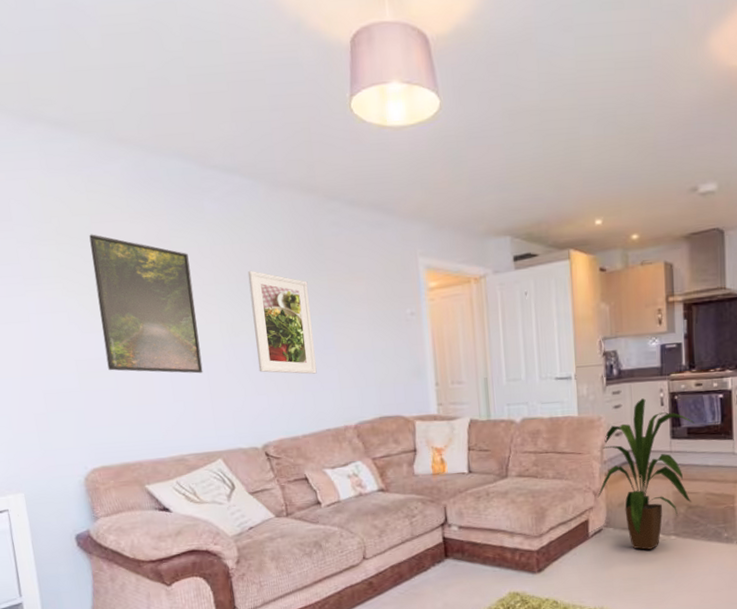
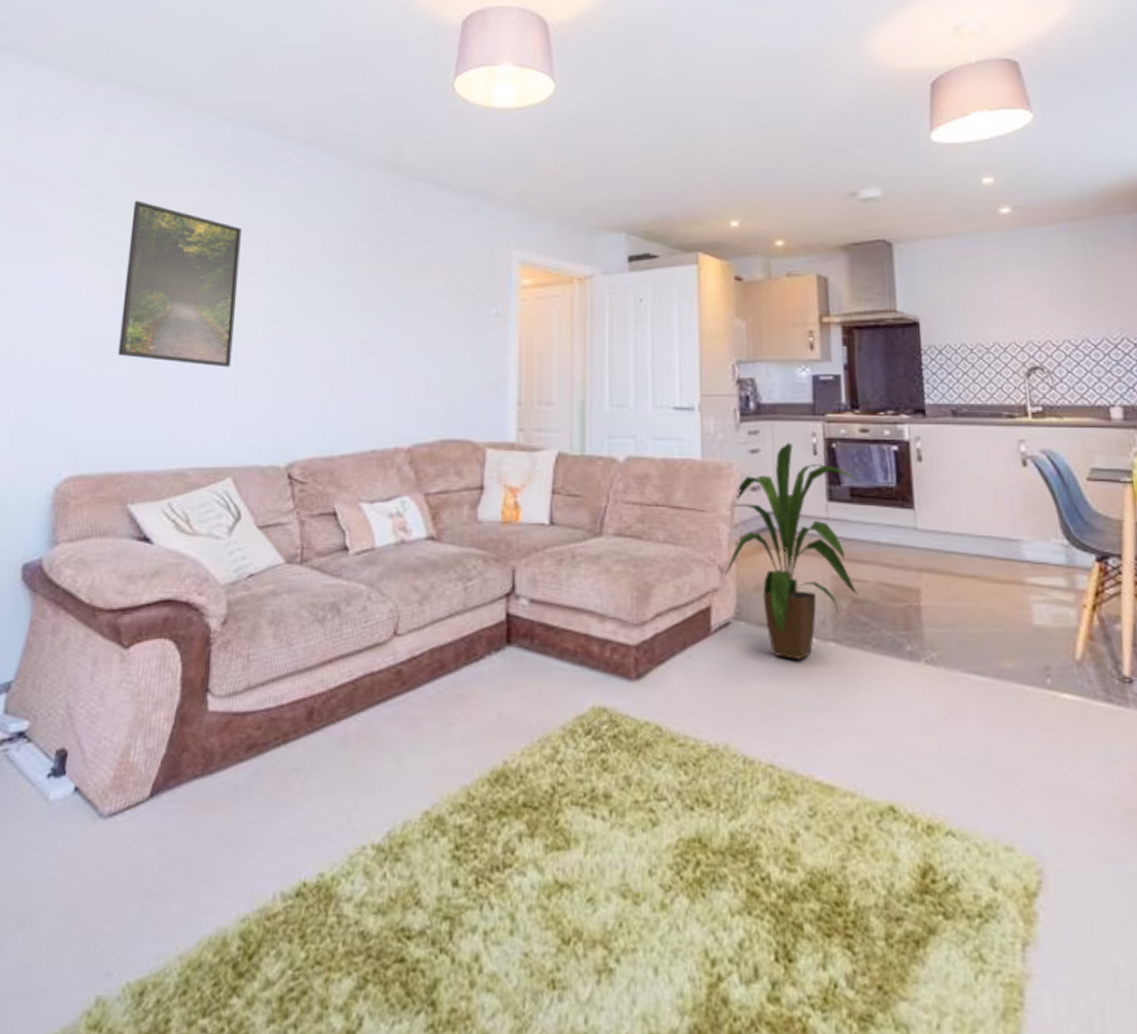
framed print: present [247,270,317,374] -> none [299,251,376,379]

